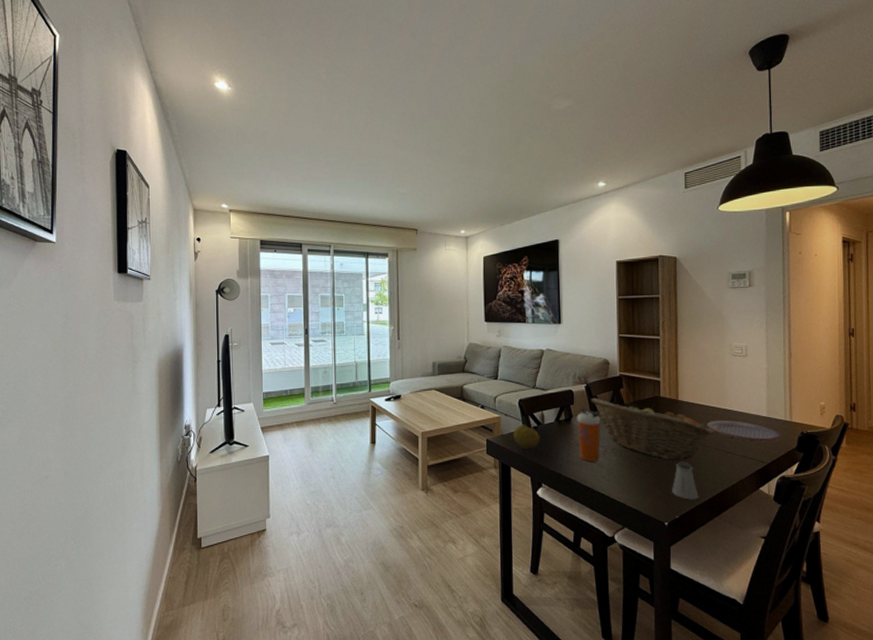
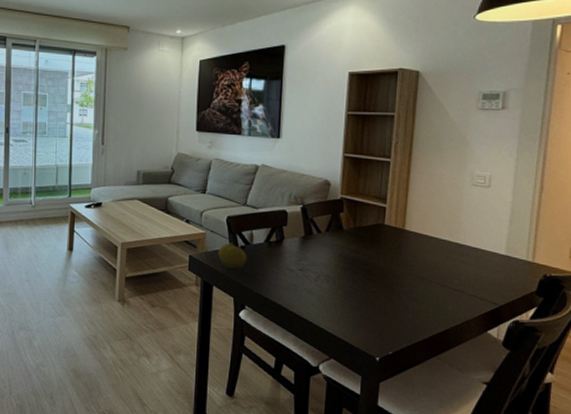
shaker bottle: present [577,408,601,462] -> none [288,231,316,288]
fruit basket: present [591,397,714,461] -> none [306,220,442,294]
saltshaker: present [672,462,699,500] -> none [387,295,417,337]
plate: present [706,420,782,442] -> none [434,254,521,282]

